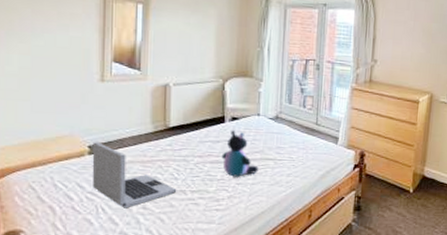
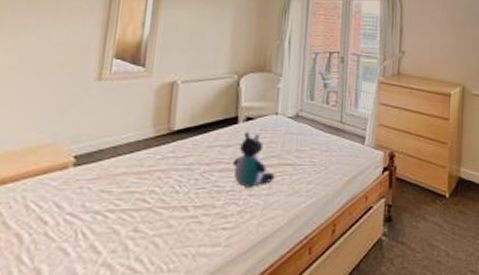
laptop: present [92,142,176,208] -> none [74,151,176,232]

